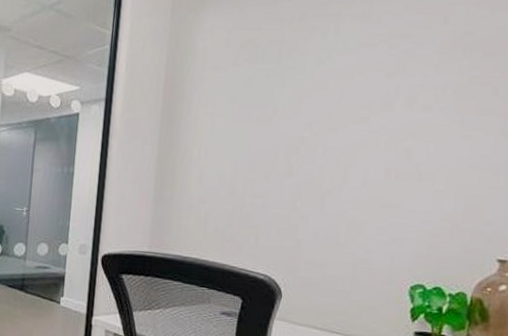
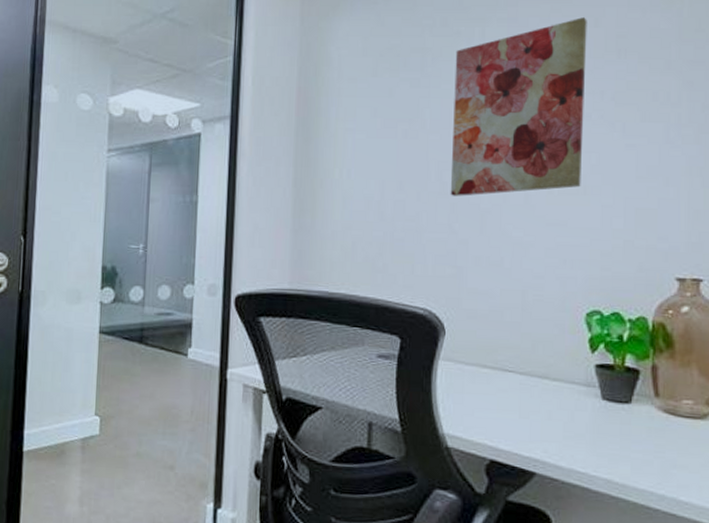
wall art: none [295,15,437,178] -> present [450,17,587,196]

